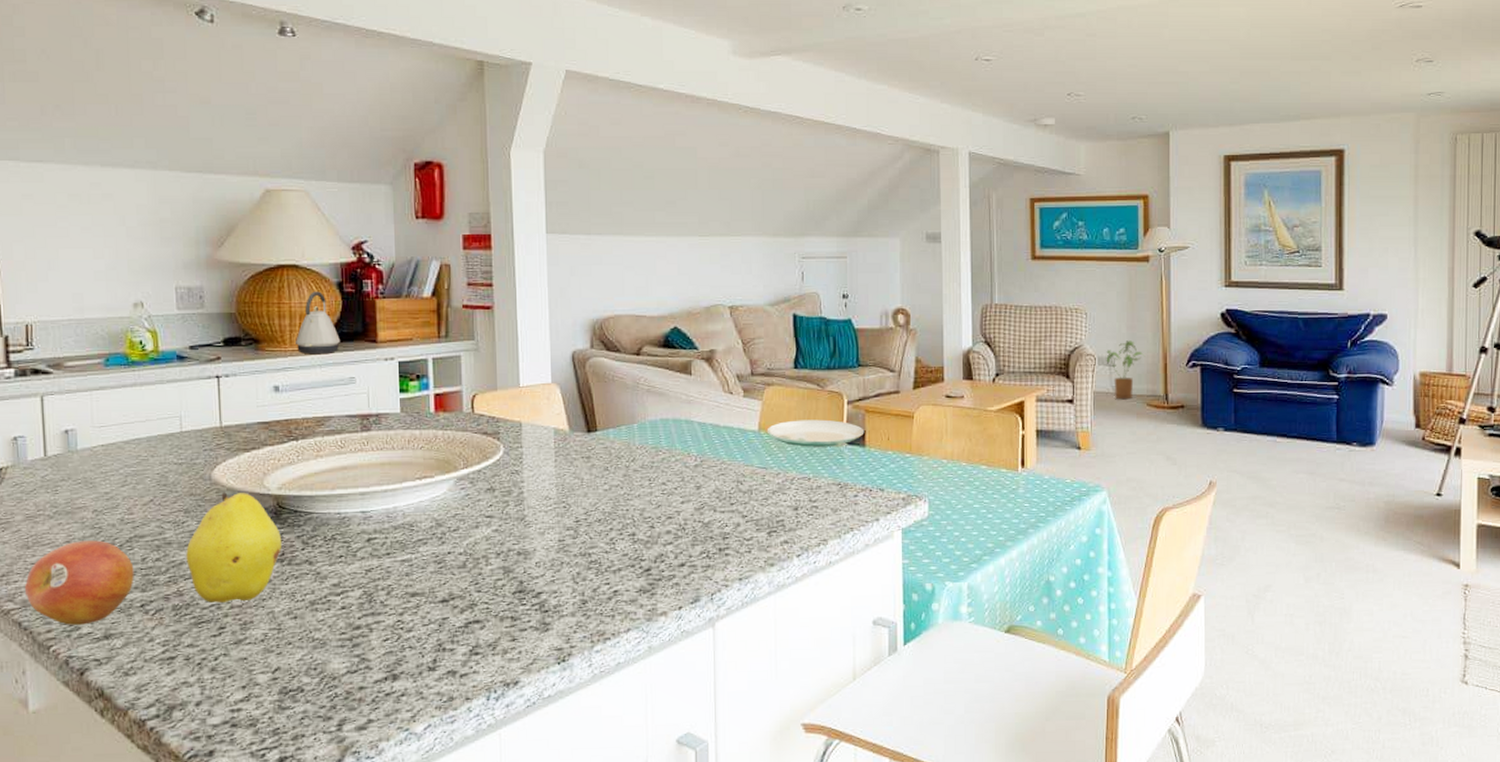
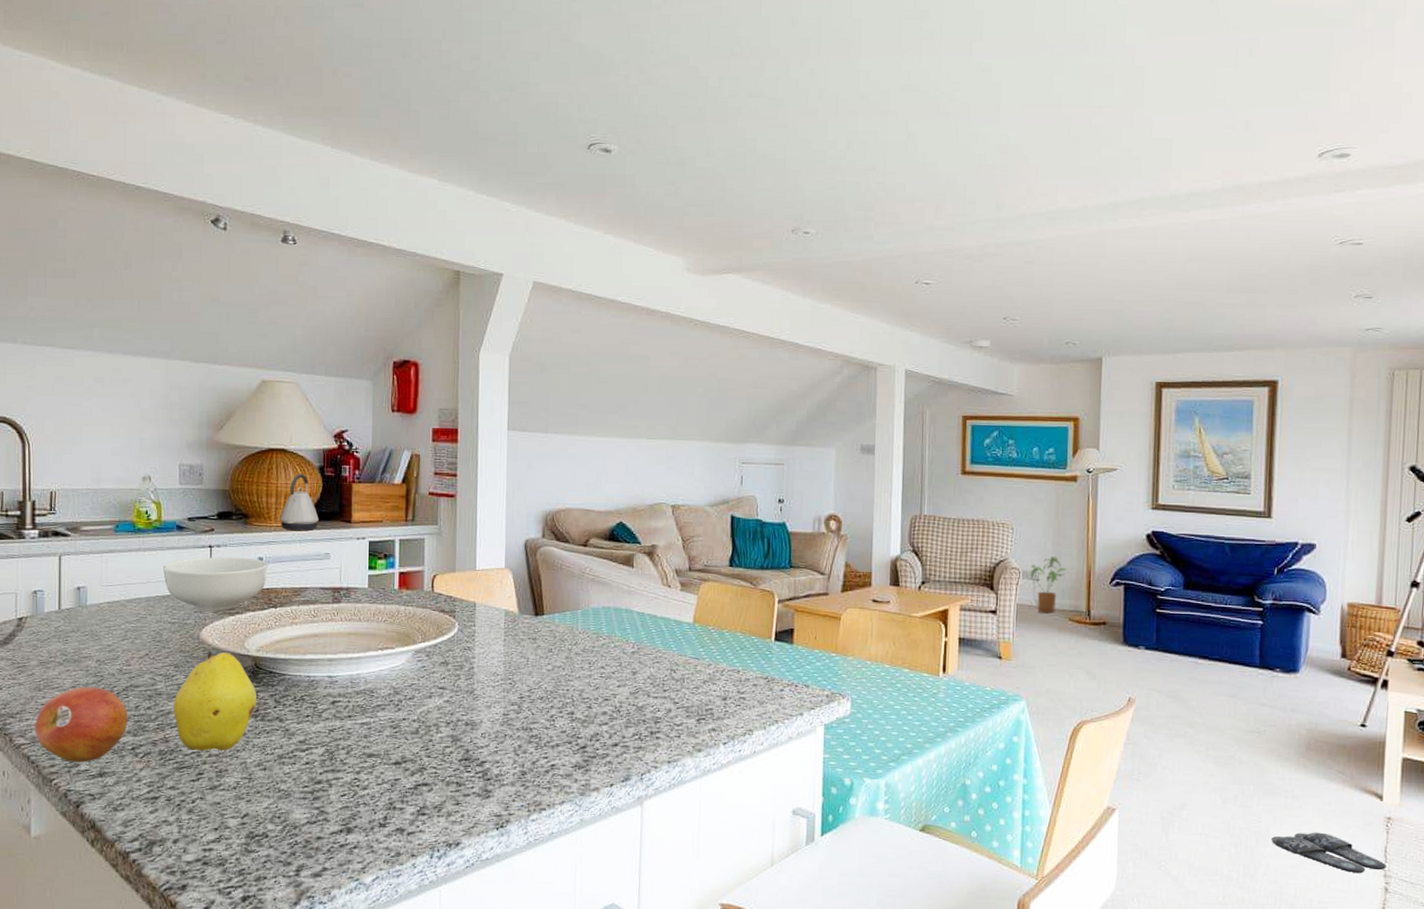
bowl: none [164,387,287,449] -> present [163,556,269,612]
plate: present [768,419,865,447] -> none [702,615,793,642]
slippers: none [1355,604,1465,643] -> present [1272,832,1386,874]

